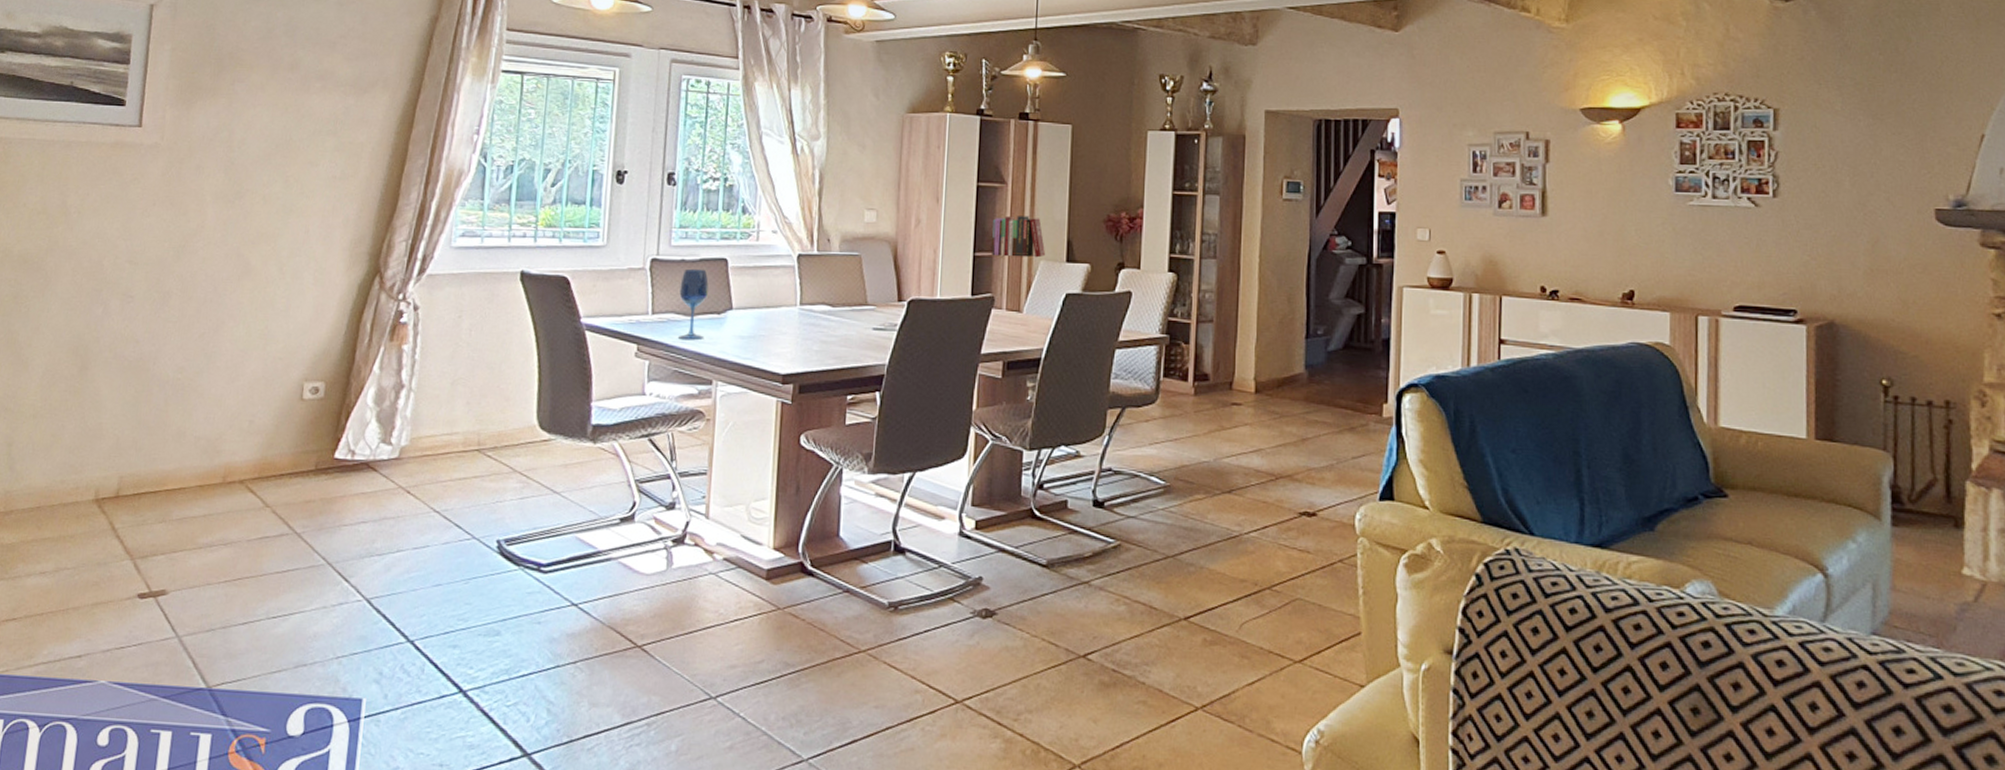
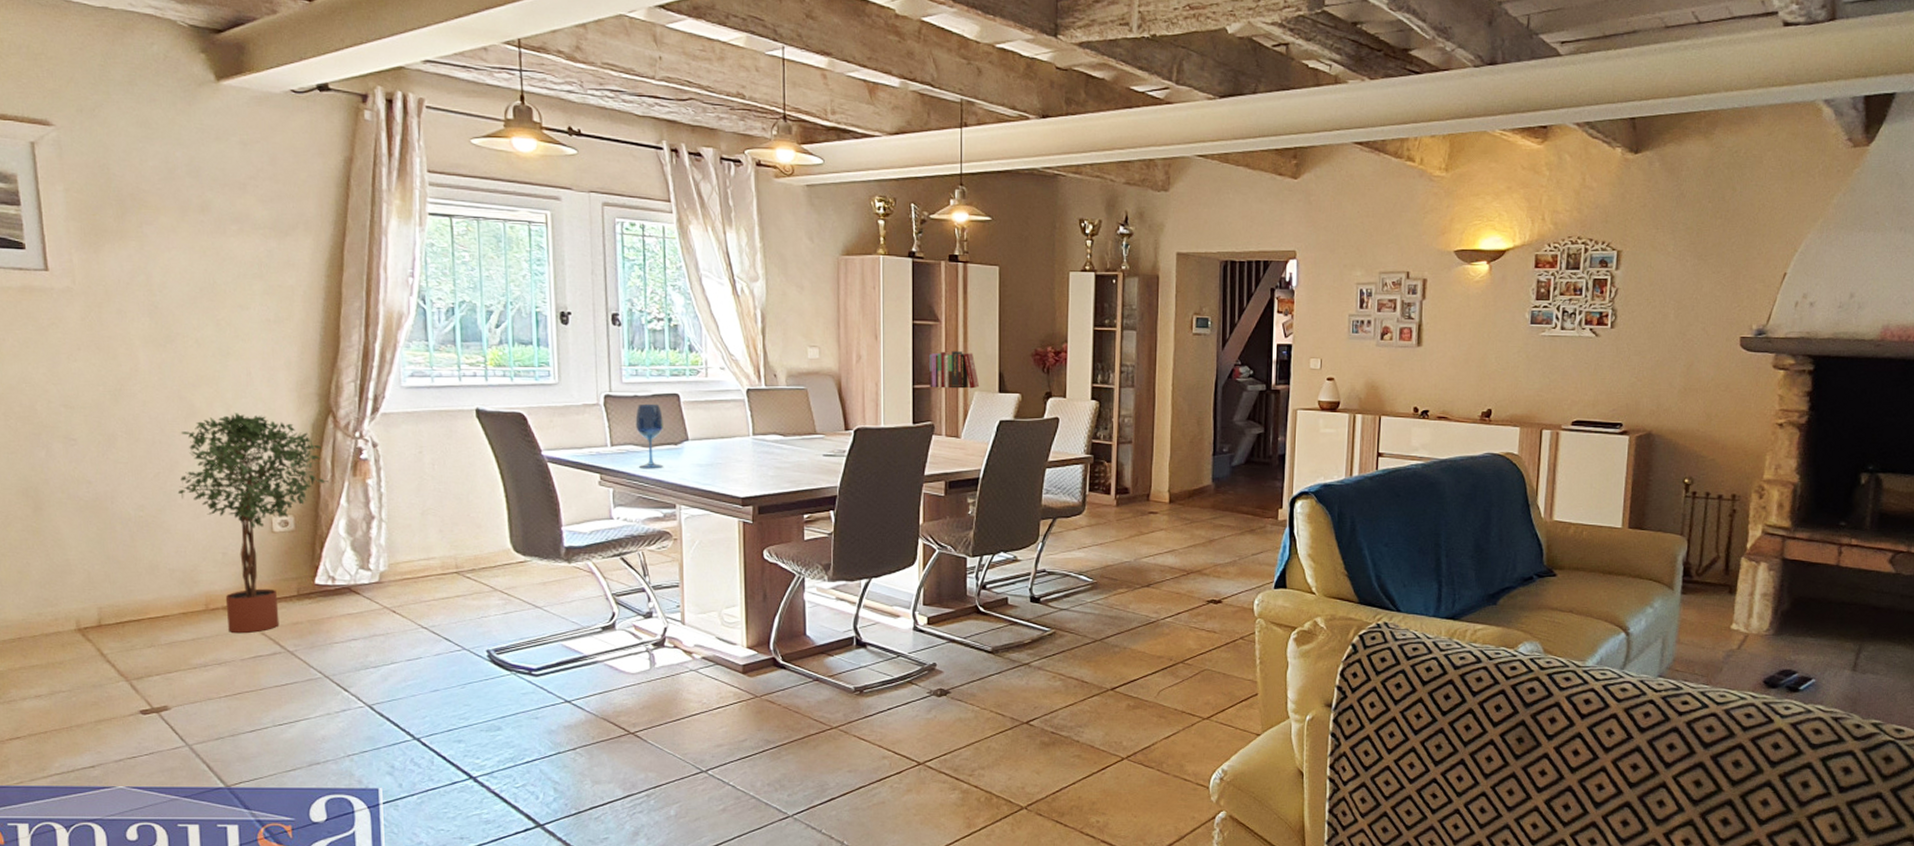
potted tree: none [218,272,365,510] -> present [177,413,329,633]

